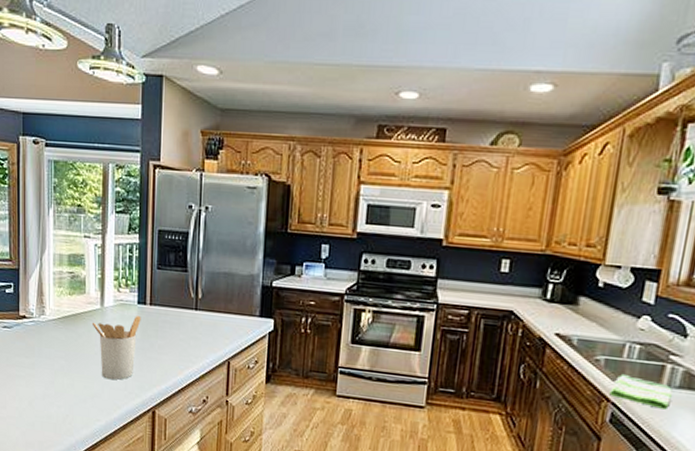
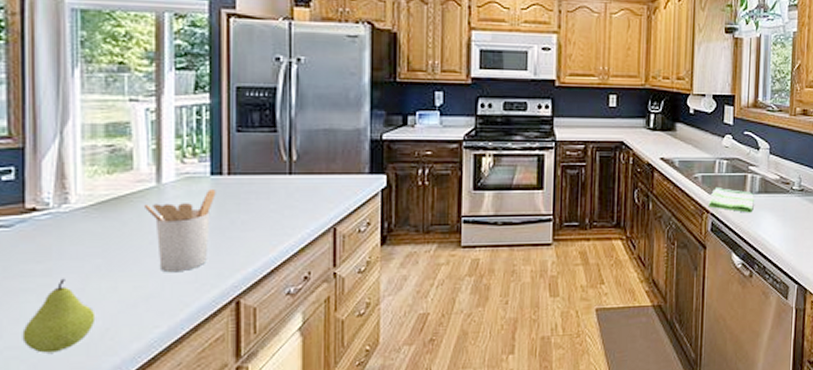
fruit: none [17,371,60,426] -> present [22,278,96,353]

